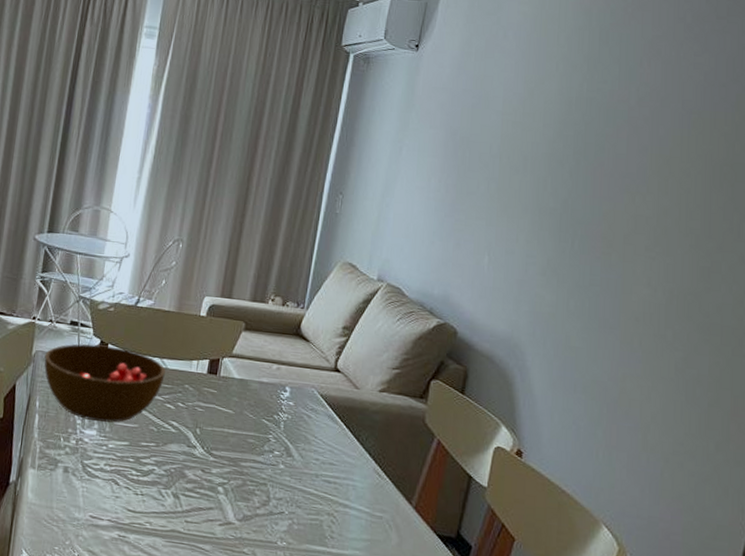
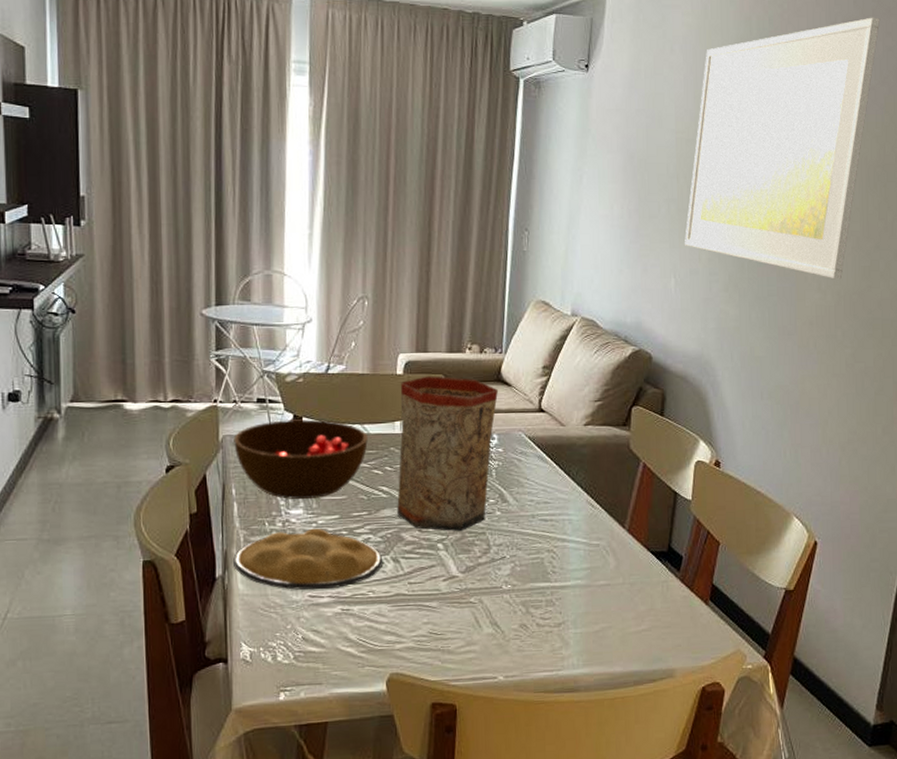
plate: none [27,449,164,514] -> present [233,528,383,590]
vase: none [183,321,295,479] -> present [397,376,498,532]
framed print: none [502,15,736,277] -> present [685,17,881,280]

